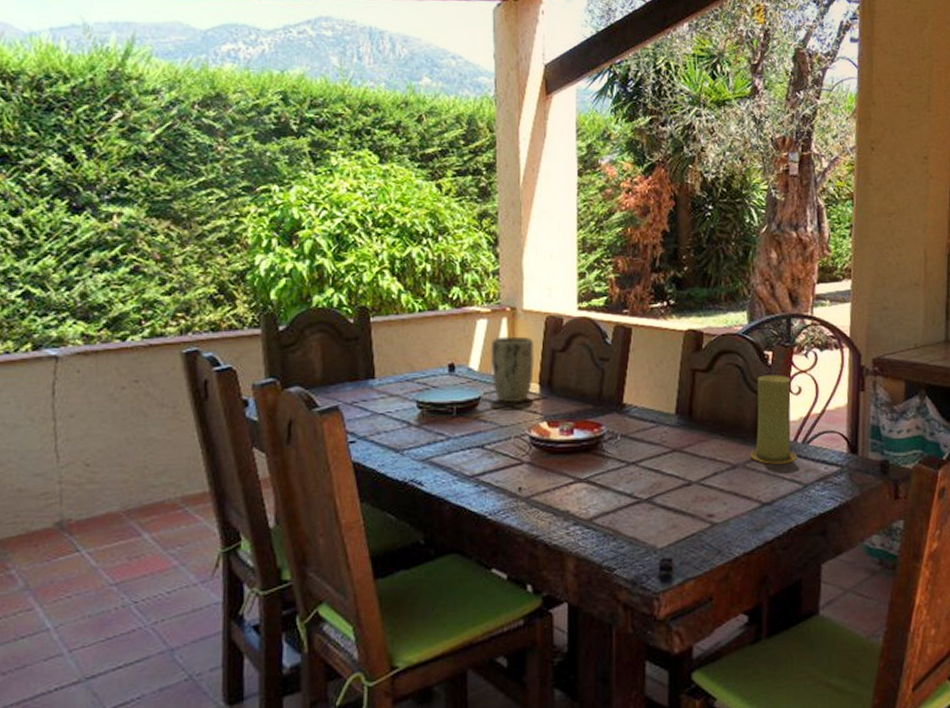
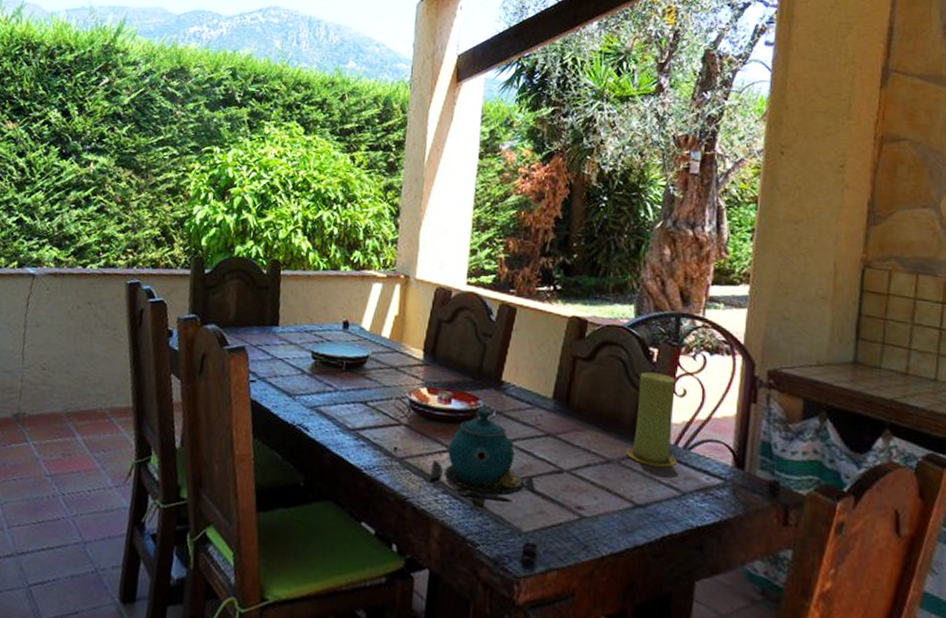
plant pot: present [491,336,534,403] -> none [381,301,423,366]
teapot: none [560,433,666,524] -> present [430,408,535,502]

